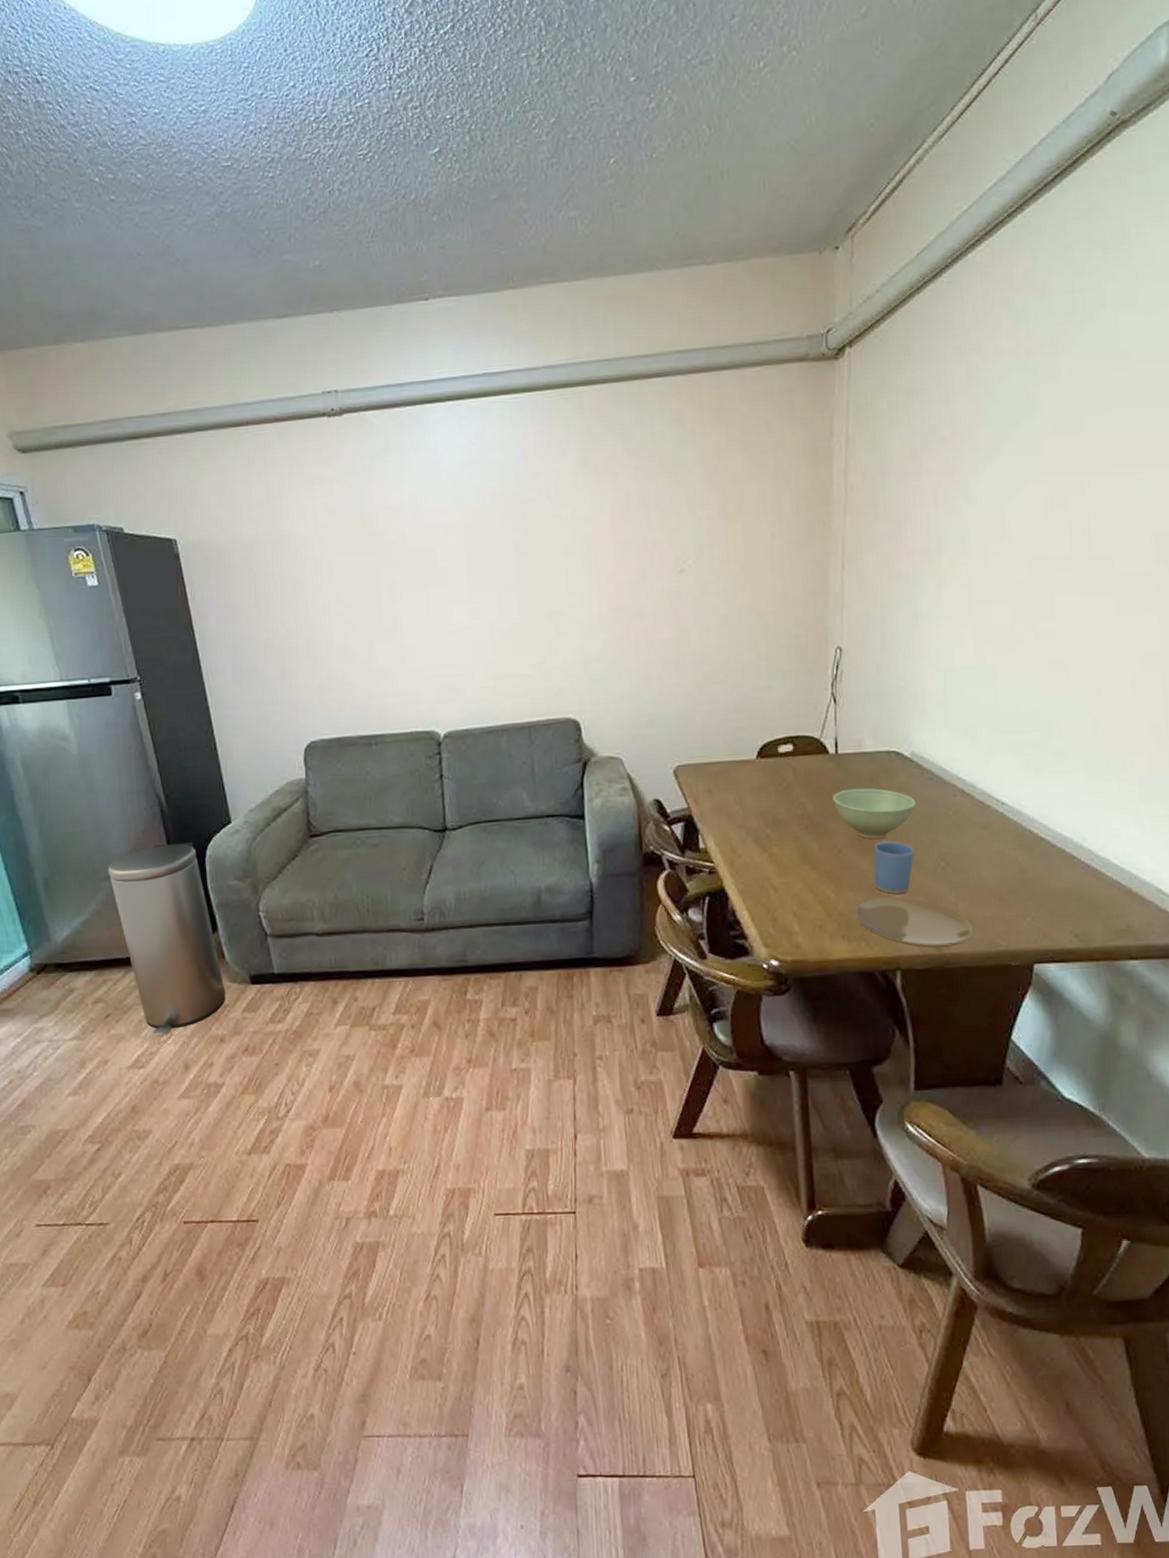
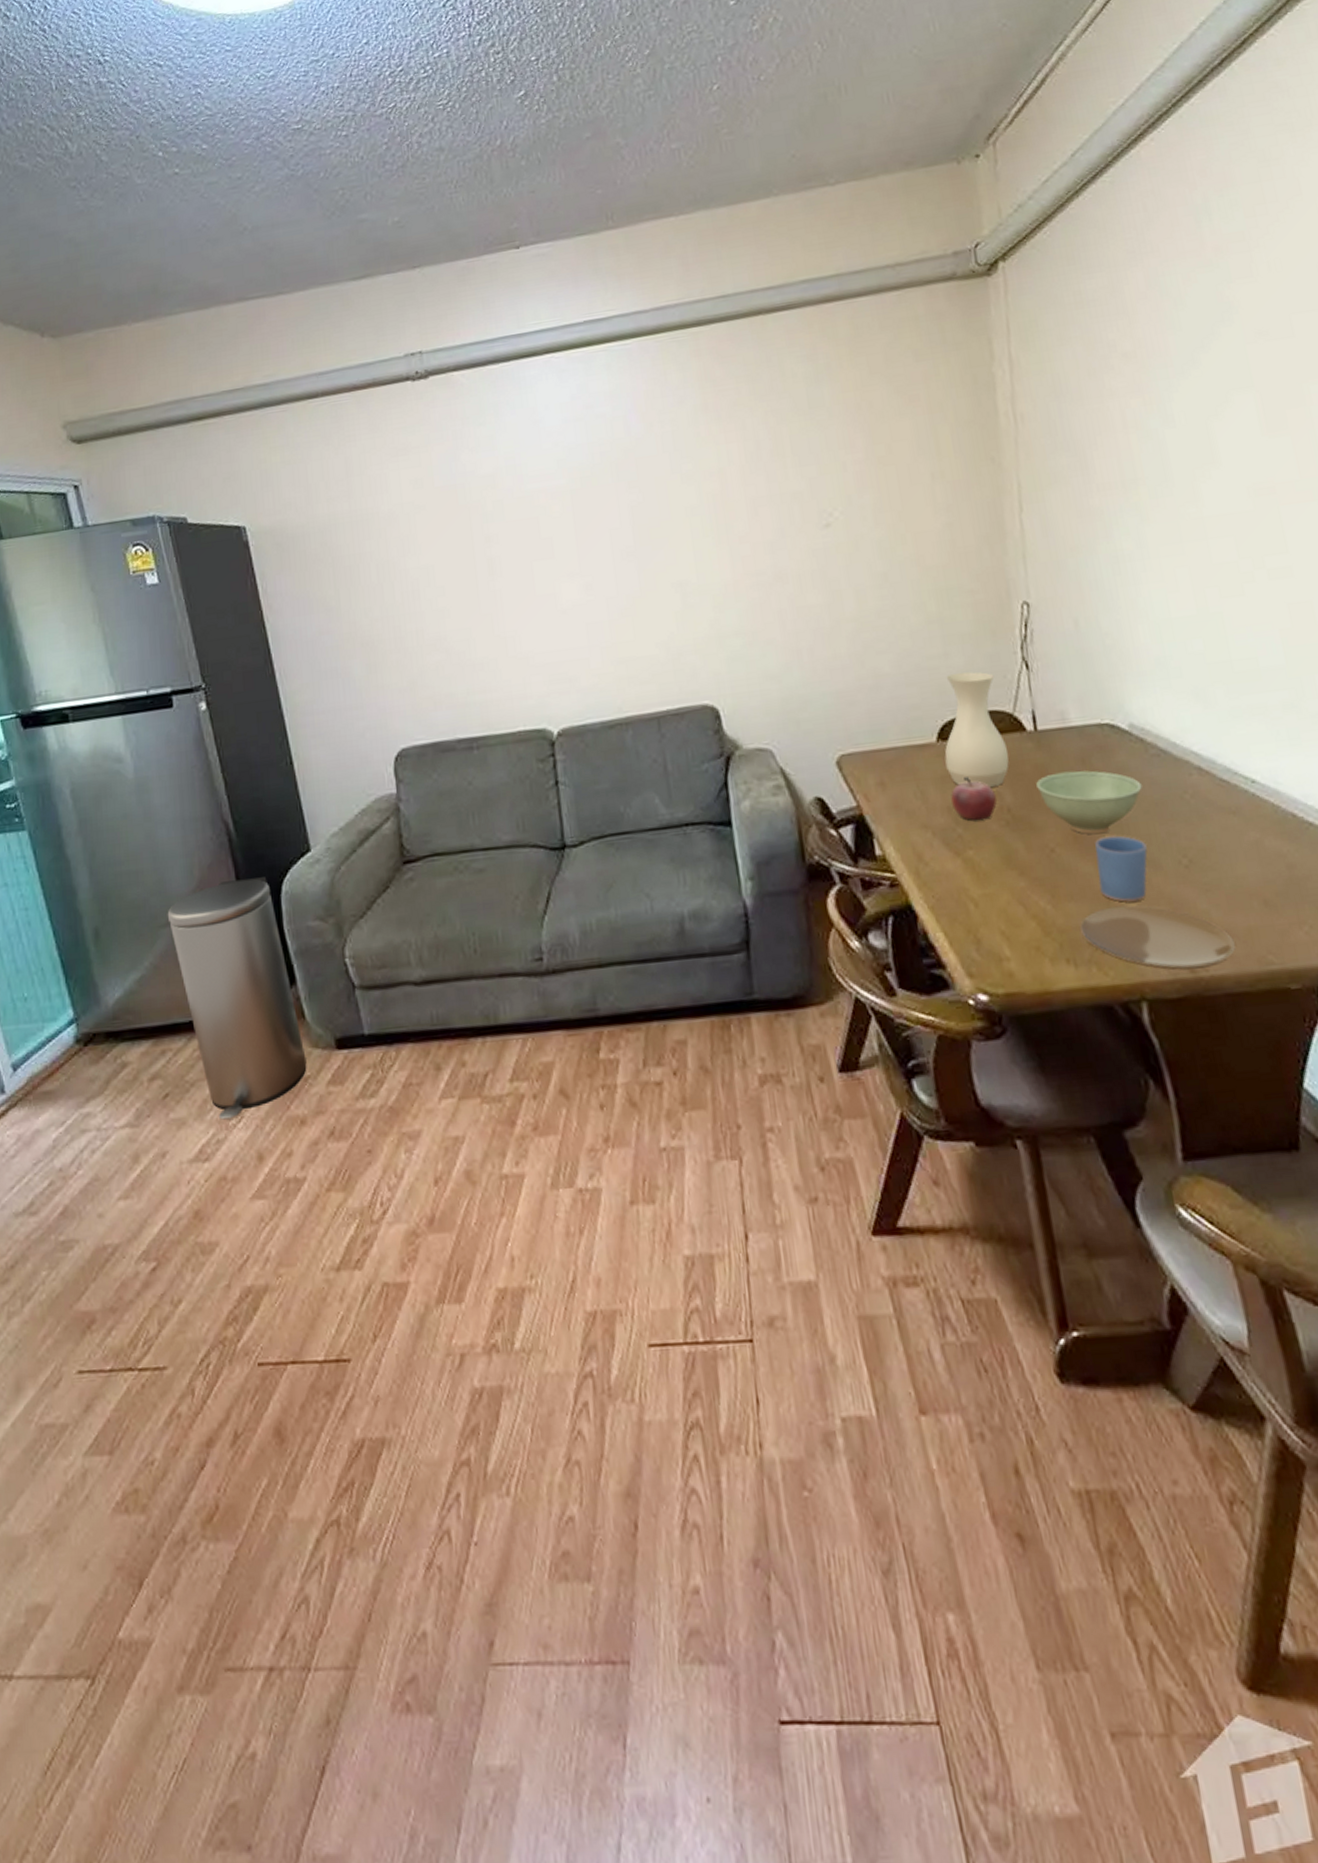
vase: none [761,703,813,799] -> present [944,671,1009,788]
fruit: none [764,789,801,824] -> present [951,777,998,821]

